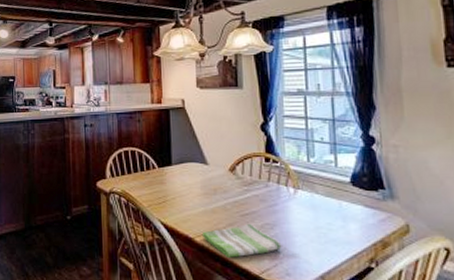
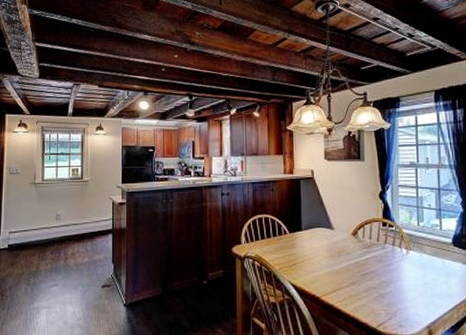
dish towel: present [201,223,282,258] -> none [327,281,396,314]

